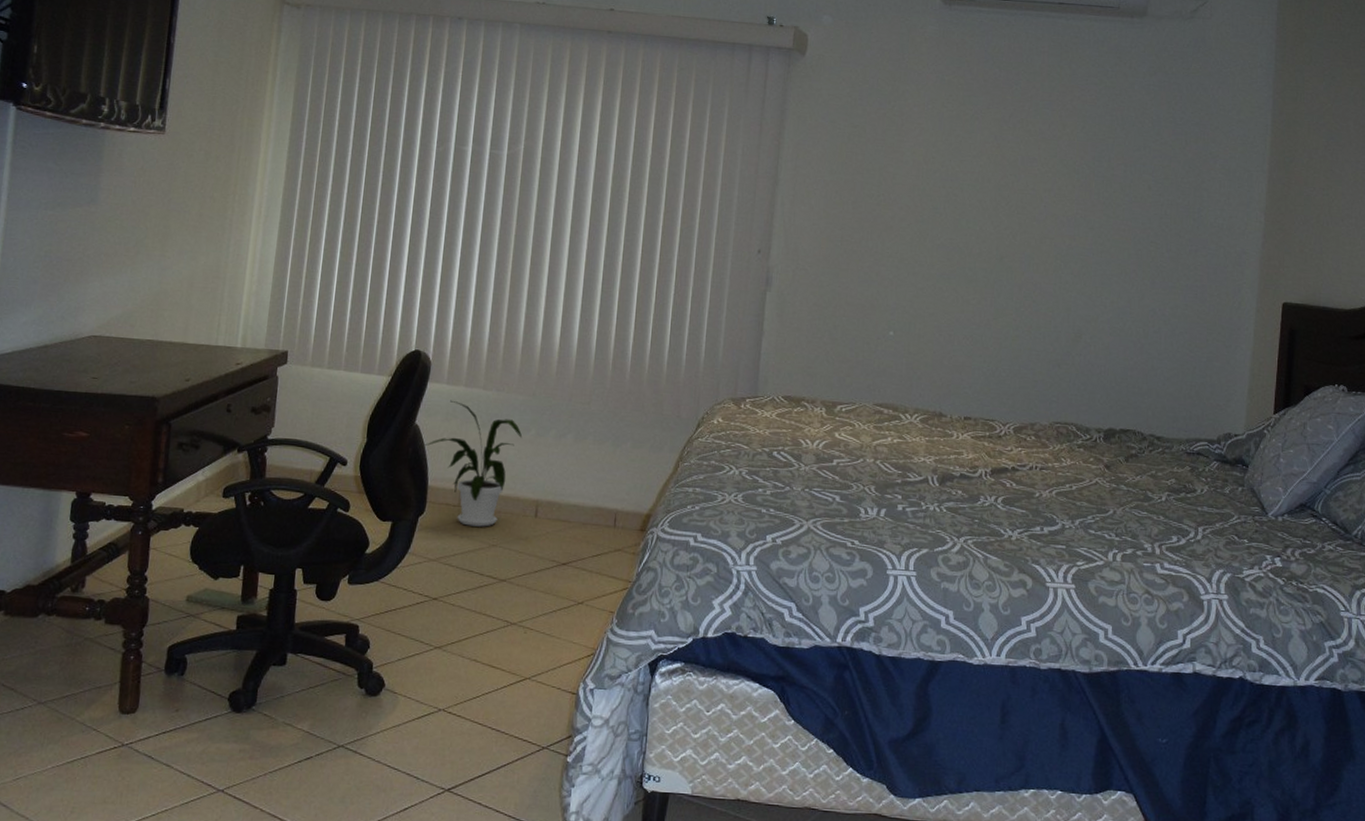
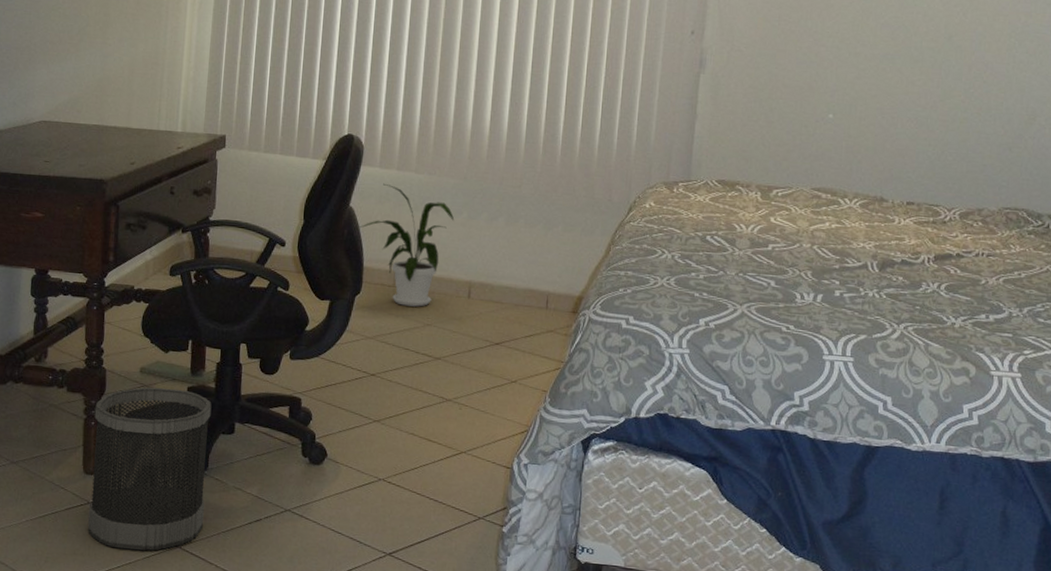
wastebasket: none [121,617,263,797] -> present [88,387,212,551]

